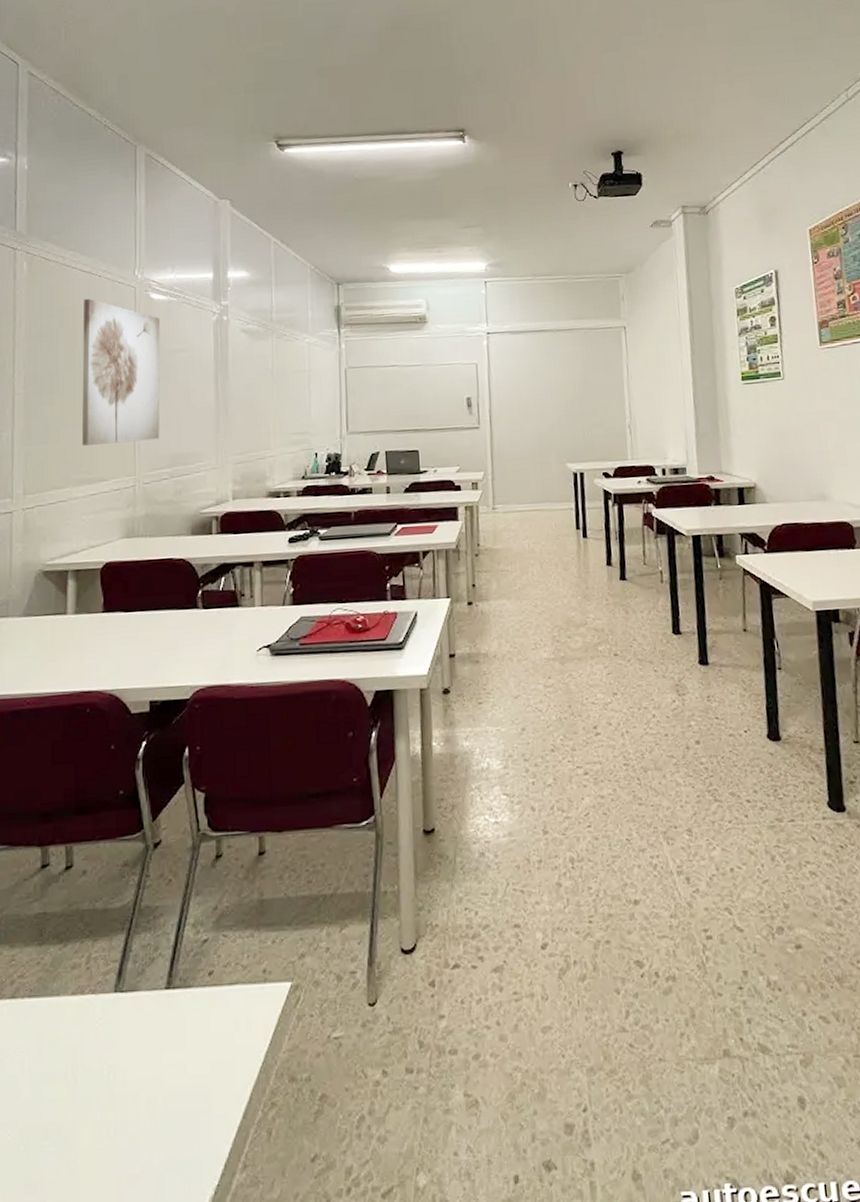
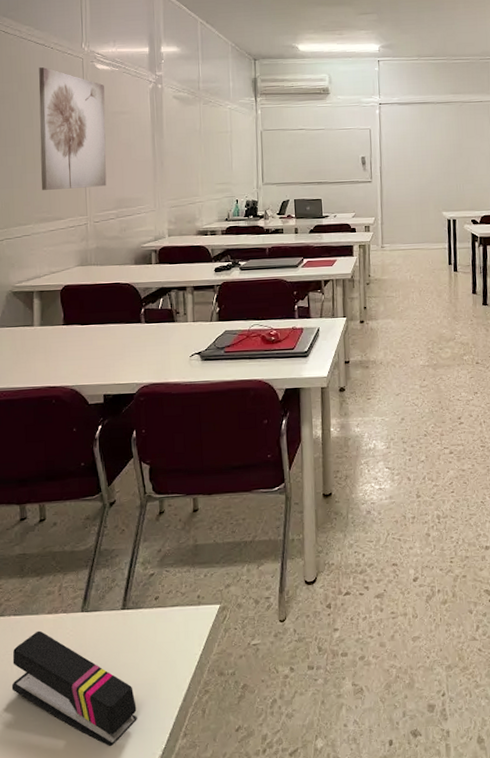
stapler: none [22,1018,183,1184] -> present [11,630,137,747]

